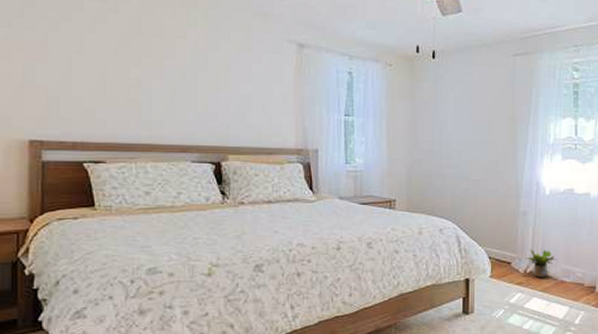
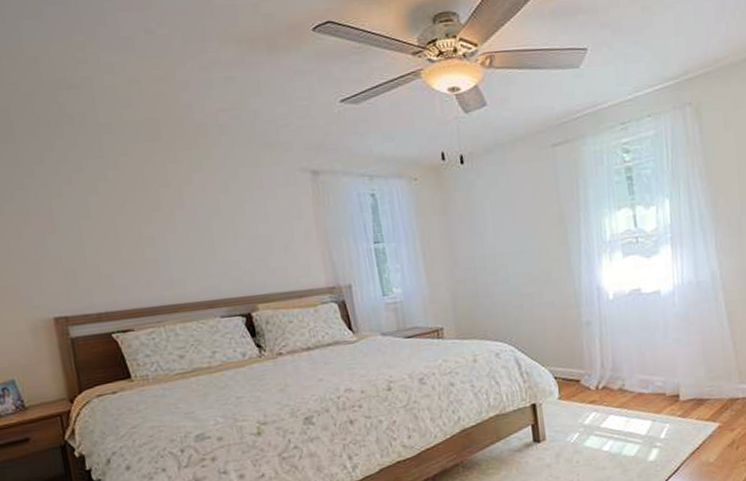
potted plant: present [525,249,557,277] -> none [595,361,631,393]

